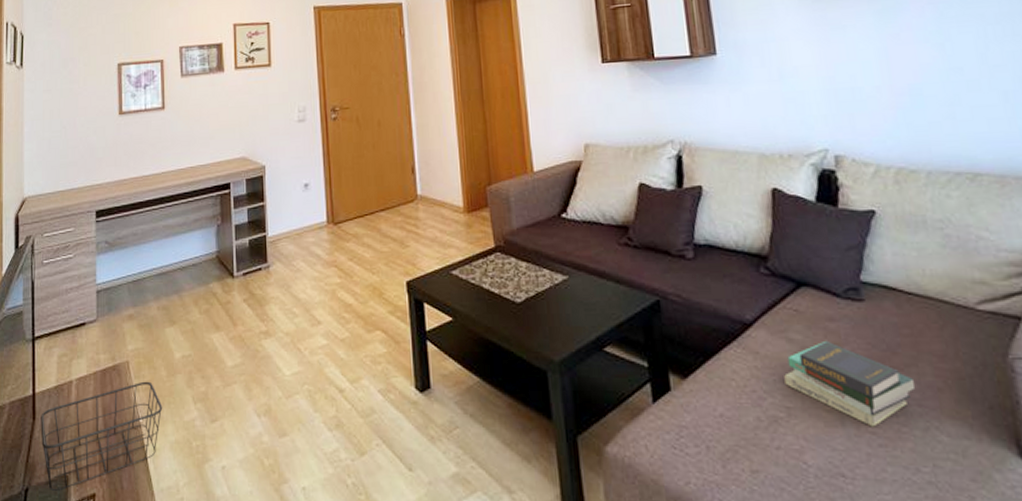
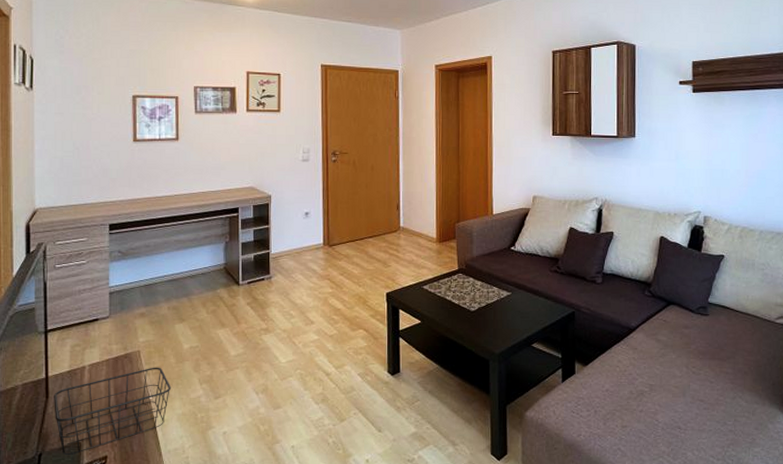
books: present [784,340,916,427] -> none [651,341,732,397]

